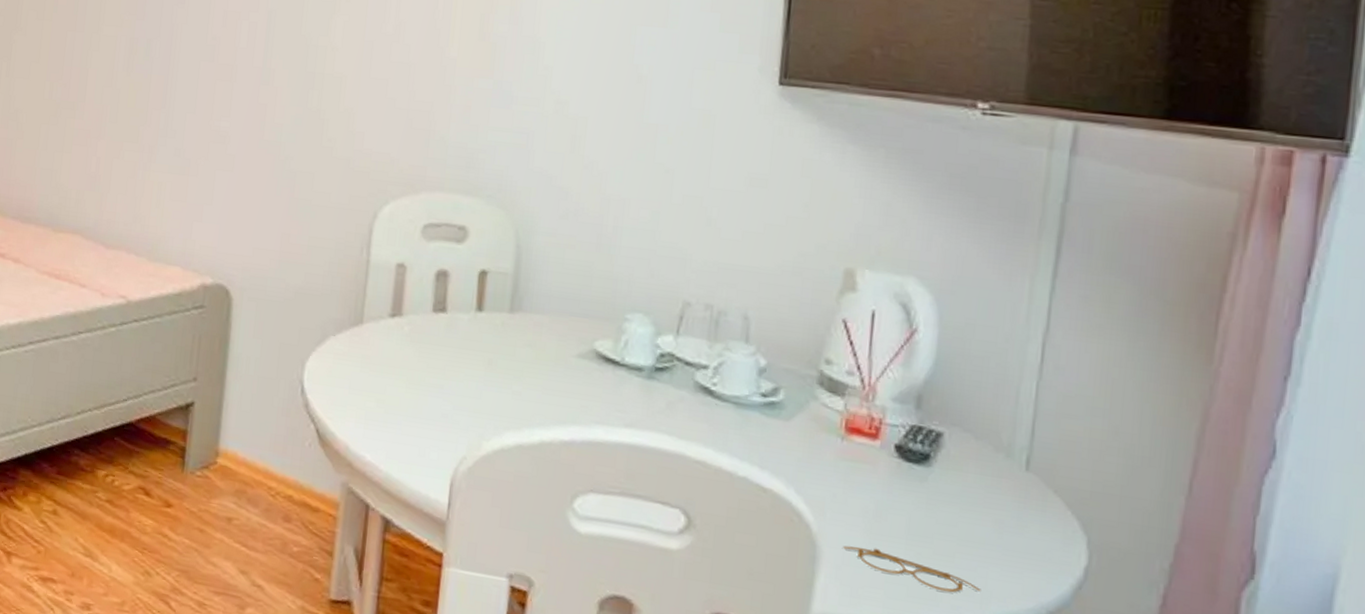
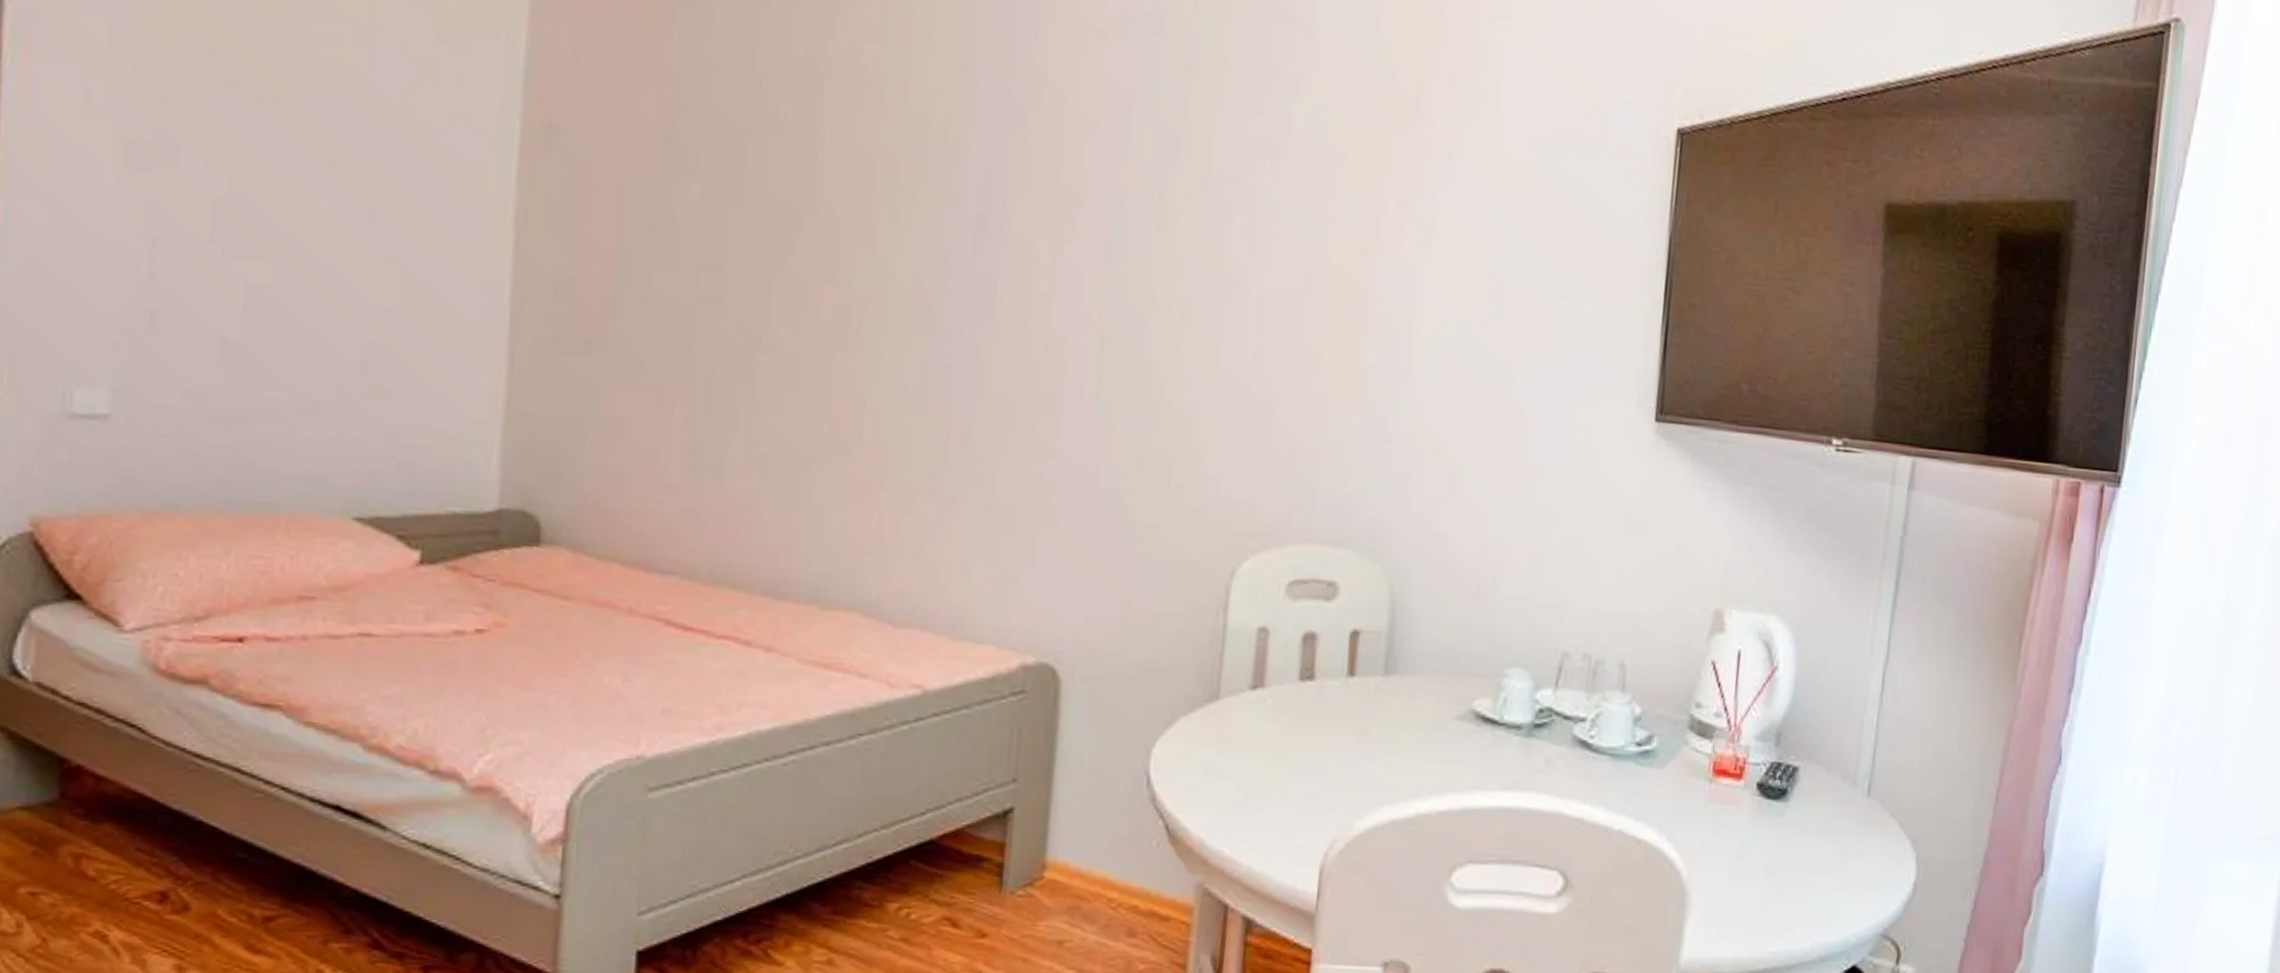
glasses: present [843,545,981,593] -> none [1710,887,1829,922]

